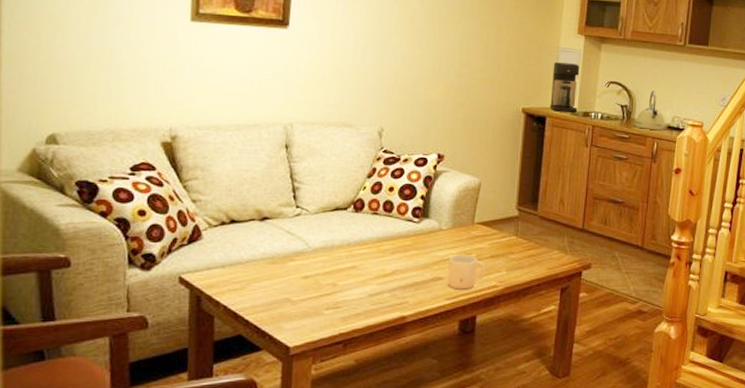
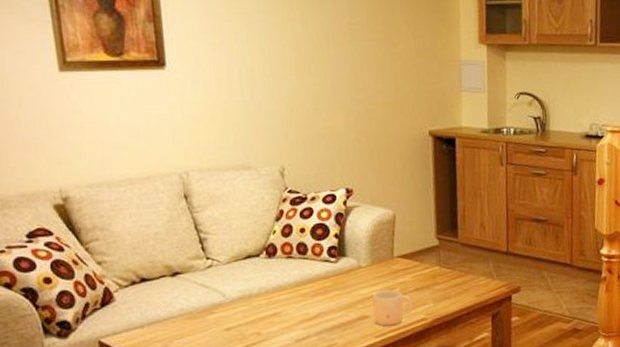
coffee maker: present [550,62,580,114] -> none [456,77,489,132]
kettle: present [633,91,667,131] -> none [549,98,585,142]

